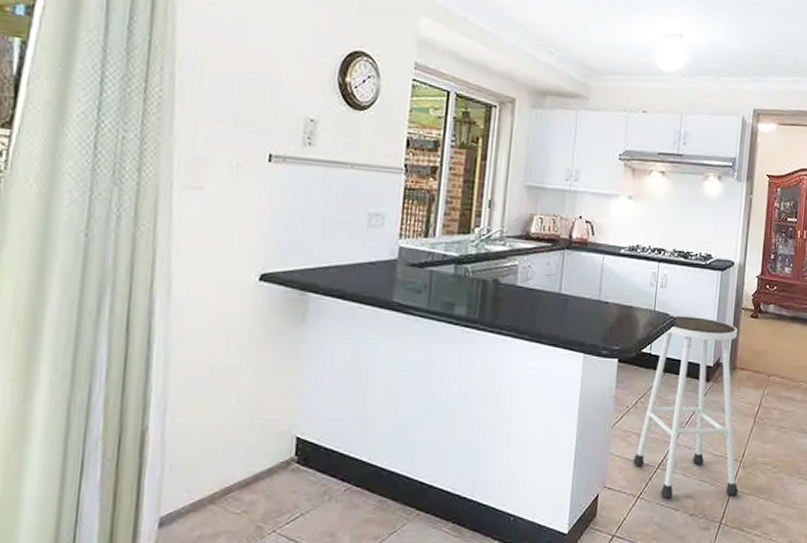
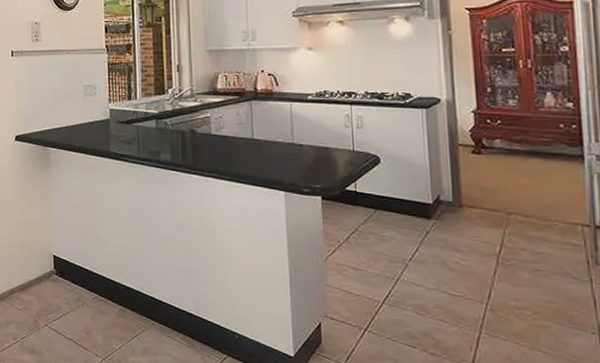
stool: present [633,315,738,499] -> none [353,154,490,340]

